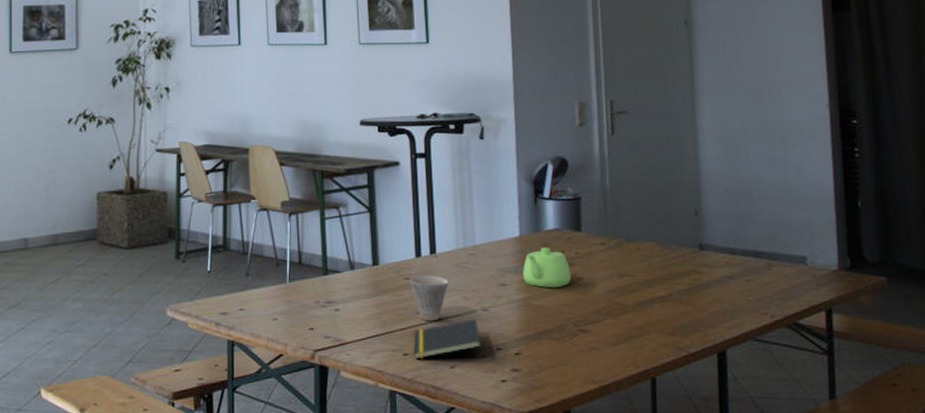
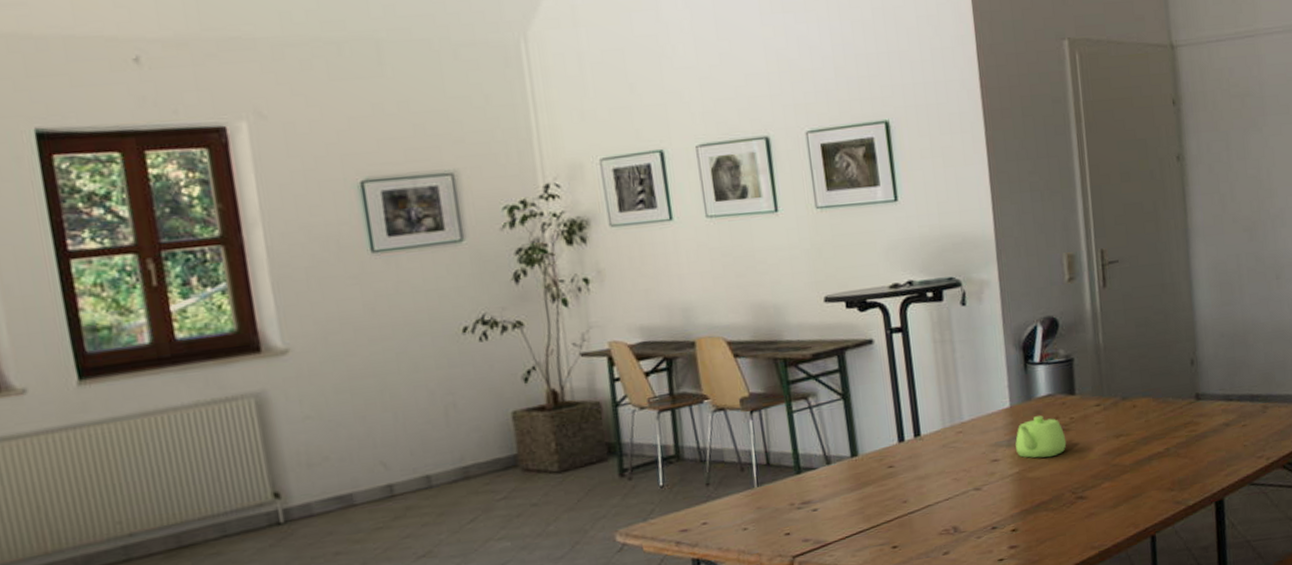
cup: present [410,275,449,322] -> none [894,459,937,510]
notepad: present [413,318,482,358] -> none [902,499,976,550]

